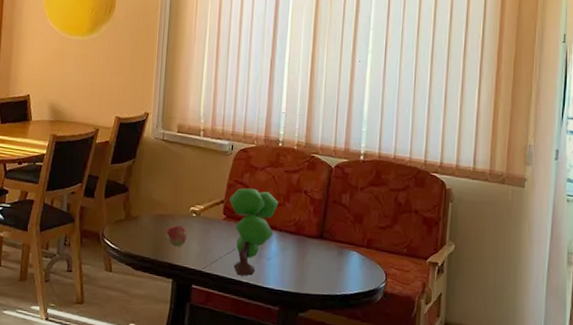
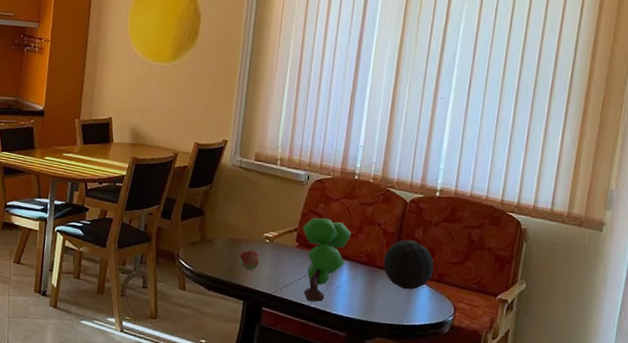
decorative orb: none [312,206,363,258] -> present [383,240,434,290]

